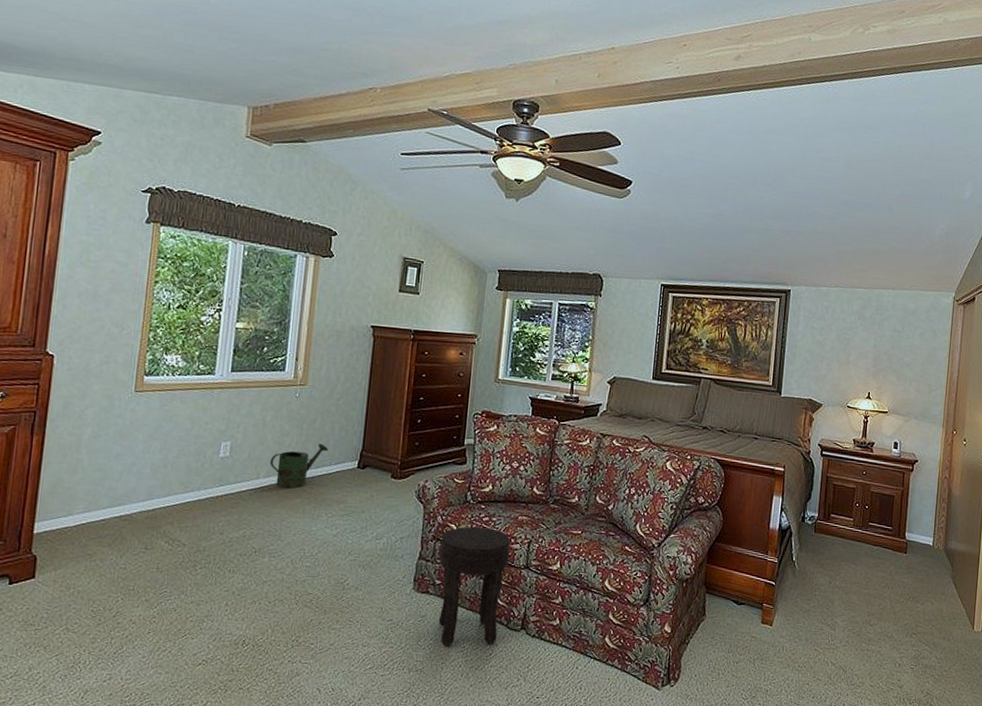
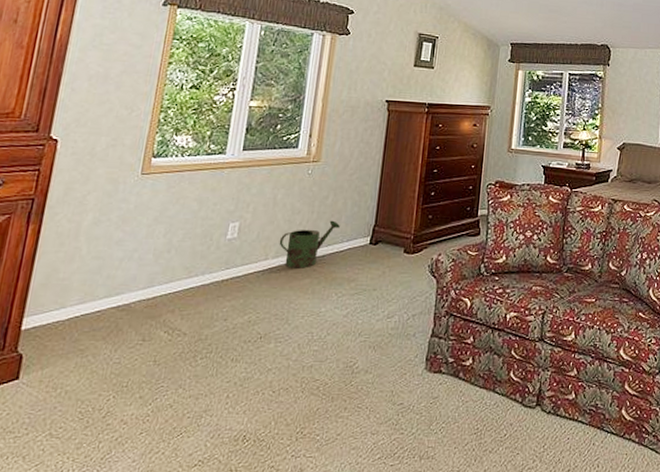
side table: present [438,526,511,646] -> none [450,299,525,429]

